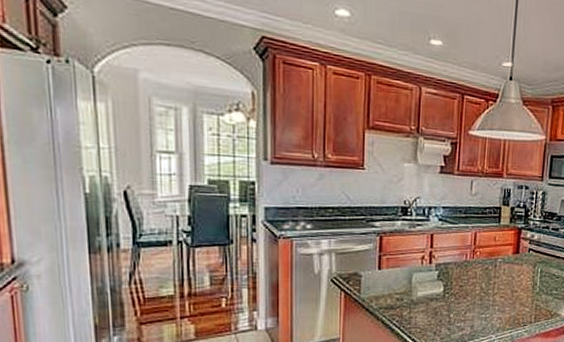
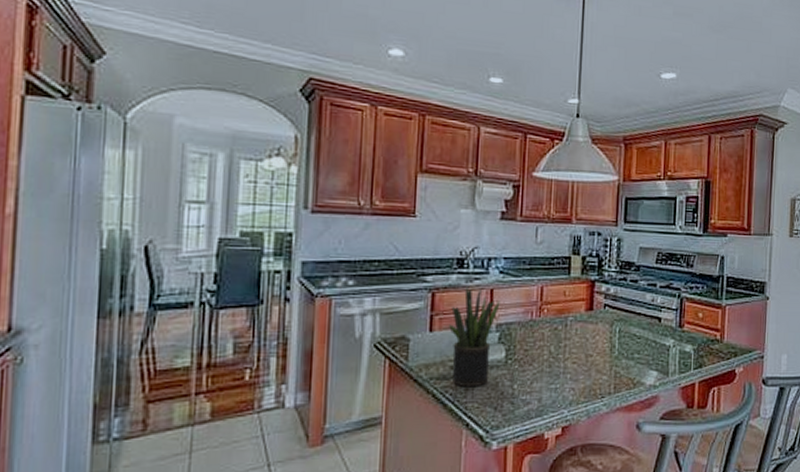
potted plant: none [395,231,439,315] -> present [449,286,500,386]

